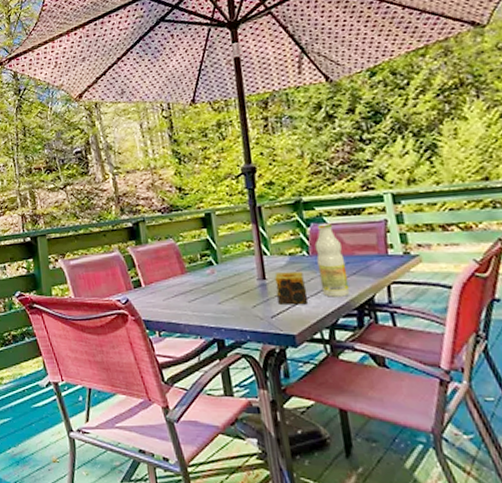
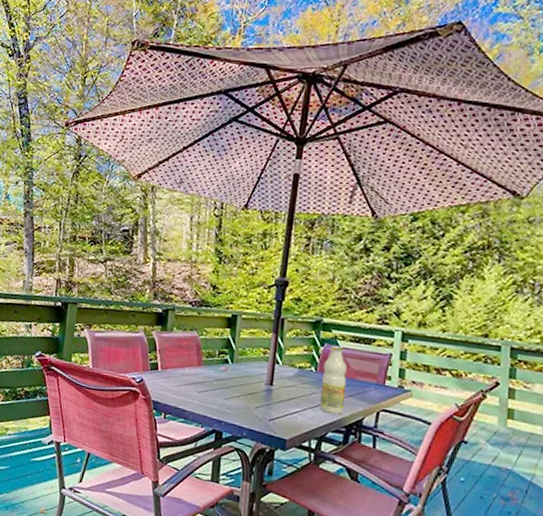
candle: present [275,271,309,306] -> none [279,382,307,415]

